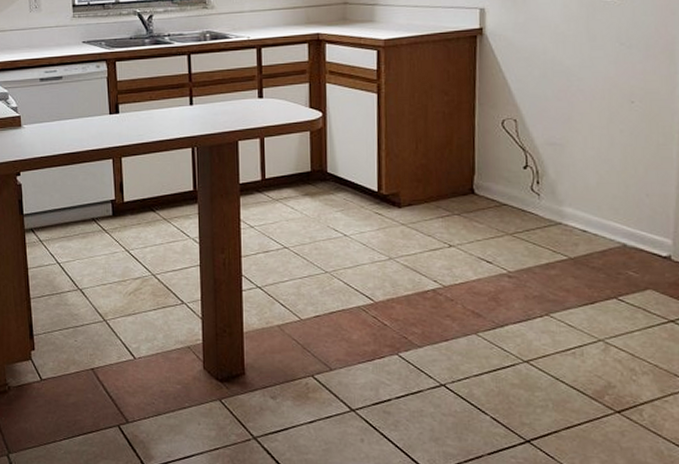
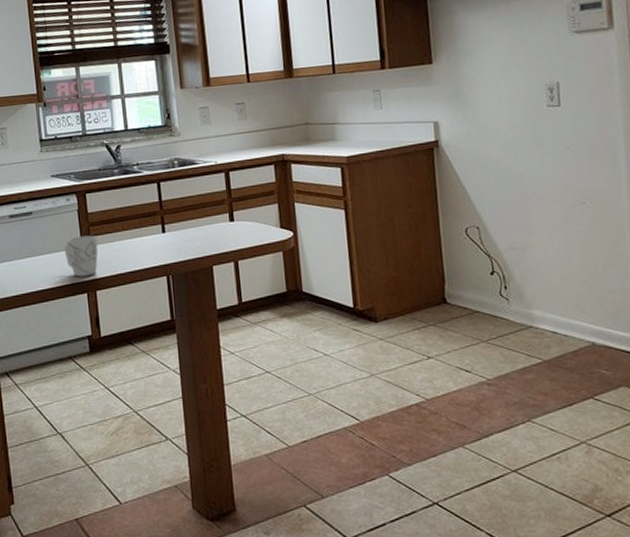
mug: none [92,103,126,143] -> present [64,235,98,277]

